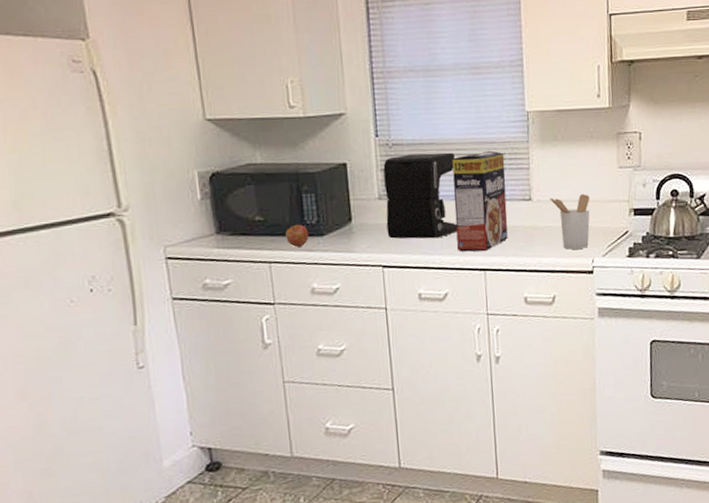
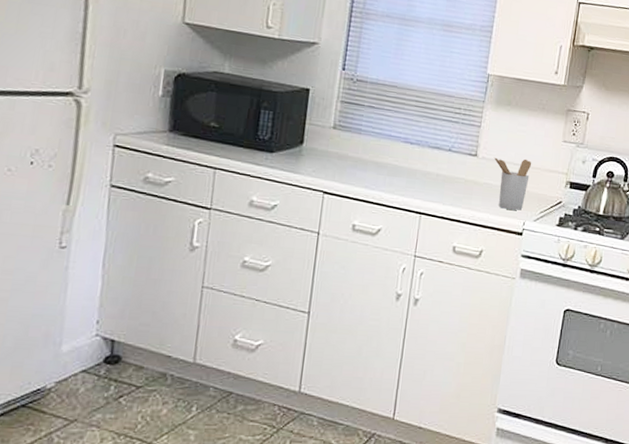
apple: present [285,224,309,247] -> none [236,136,260,159]
coffee maker: present [383,152,458,239] -> none [334,91,413,176]
cereal box: present [452,150,508,252] -> none [399,102,460,196]

